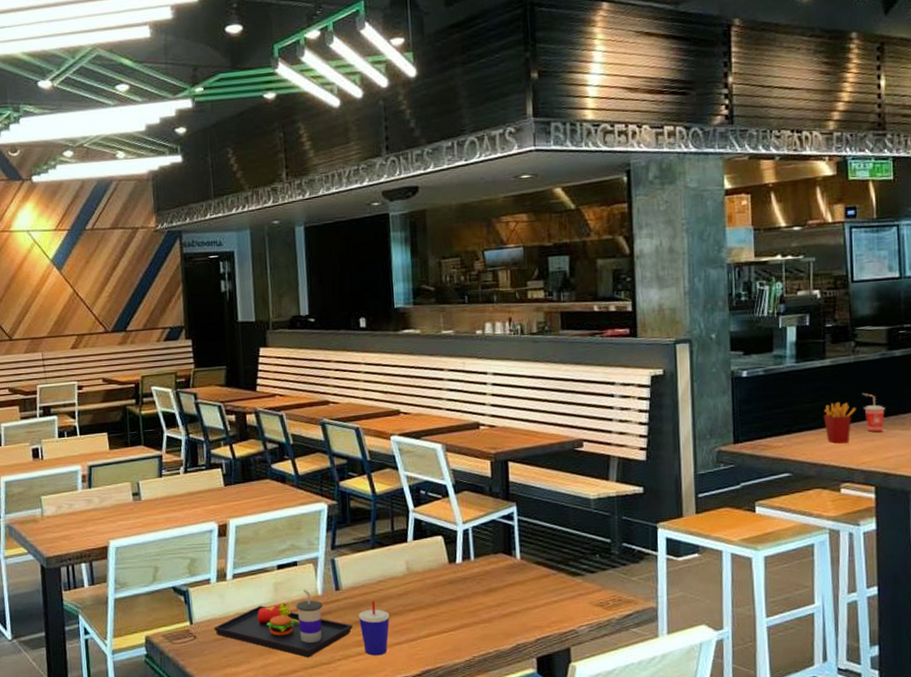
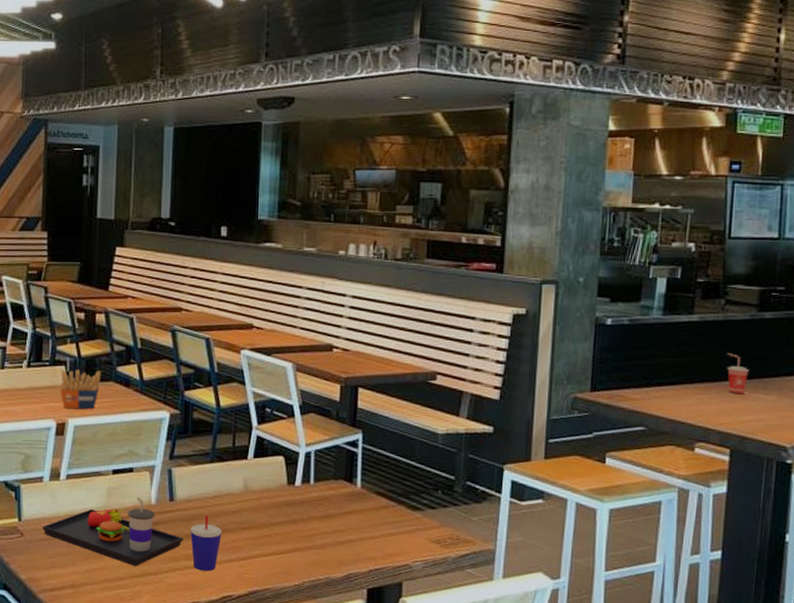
french fries: none [217,470,257,510] -> present [60,369,101,410]
french fries: present [823,401,856,444] -> none [685,359,719,402]

